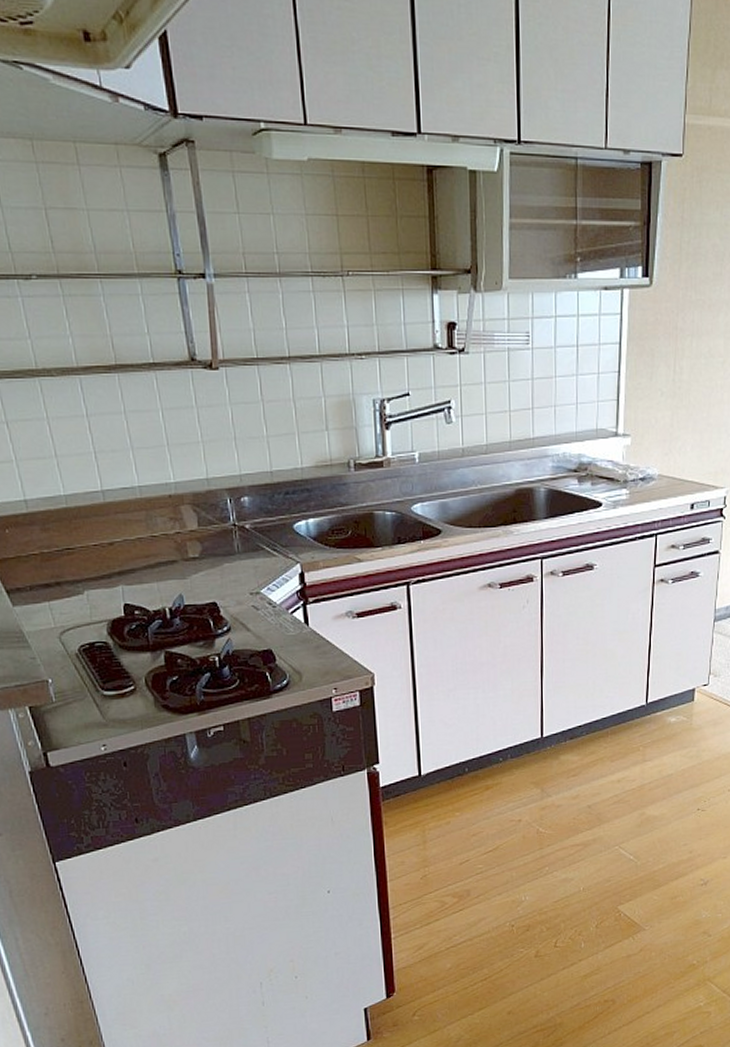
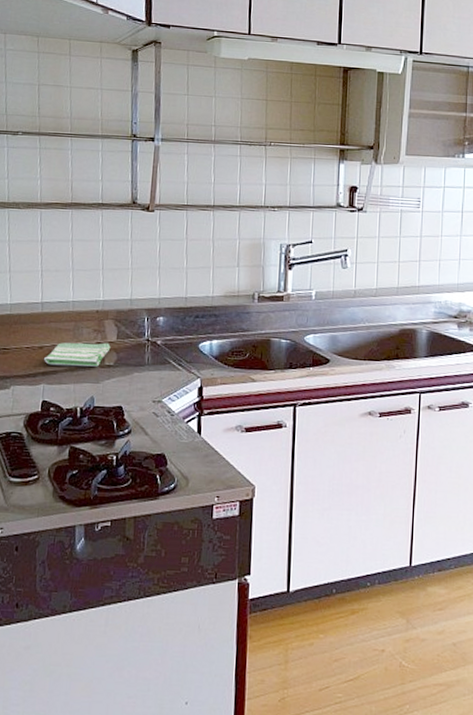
dish towel: none [117,532,193,563] -> present [44,342,111,367]

